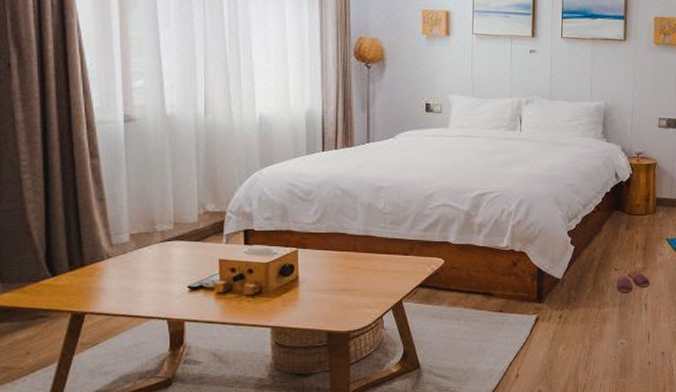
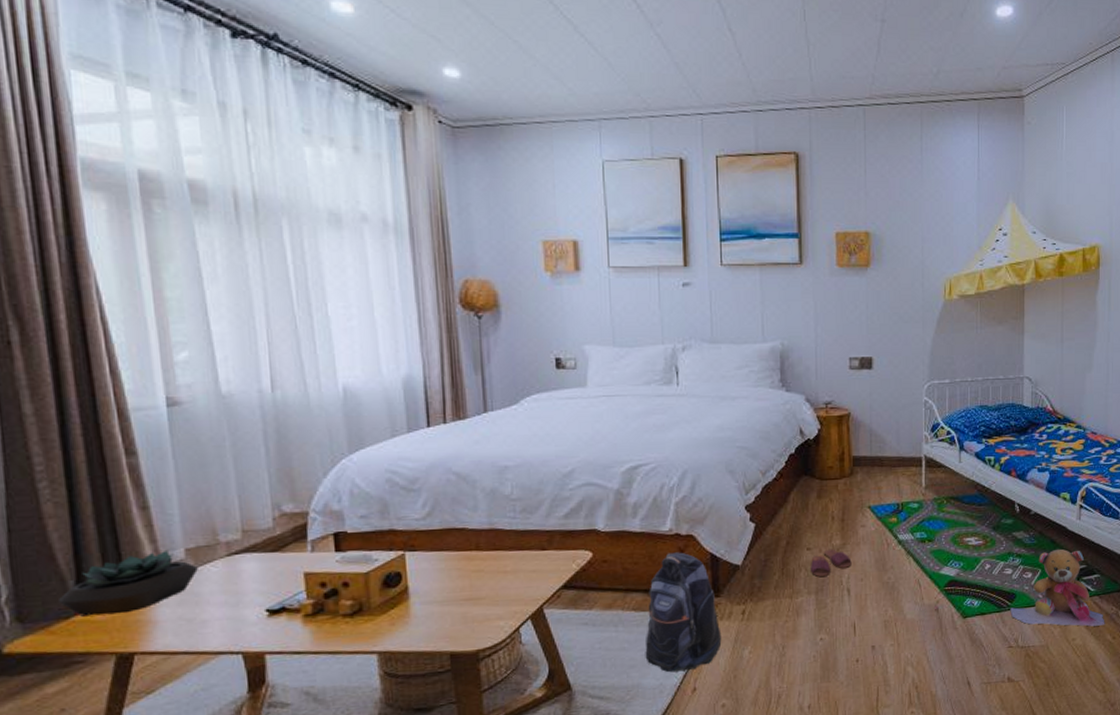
succulent plant: none [32,234,138,281] -> present [59,551,198,617]
backpack: none [480,264,542,361] -> present [644,552,722,673]

